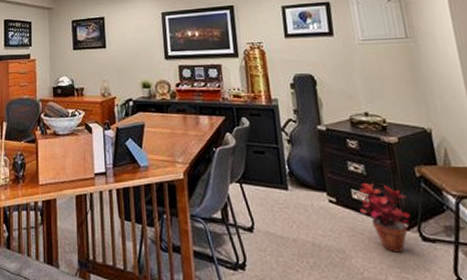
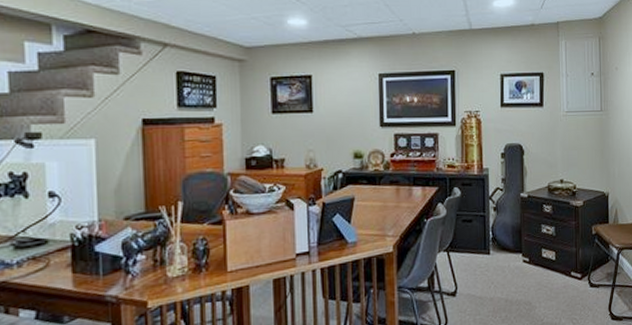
potted plant: present [359,182,410,252] -> none [547,242,584,299]

